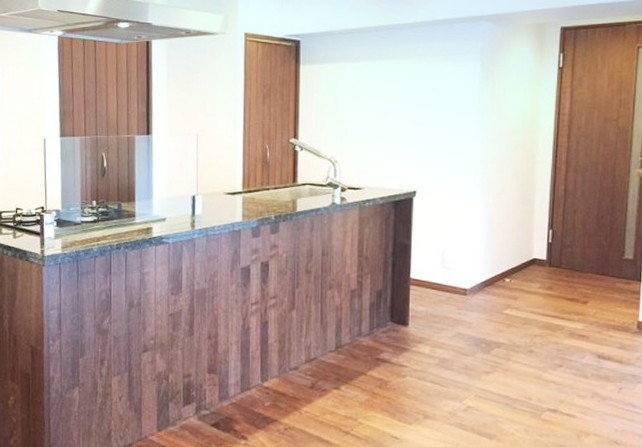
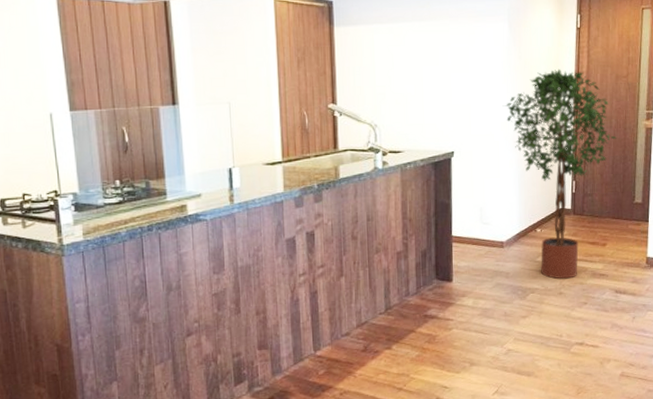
potted tree: none [471,109,604,336] -> present [502,68,617,279]

